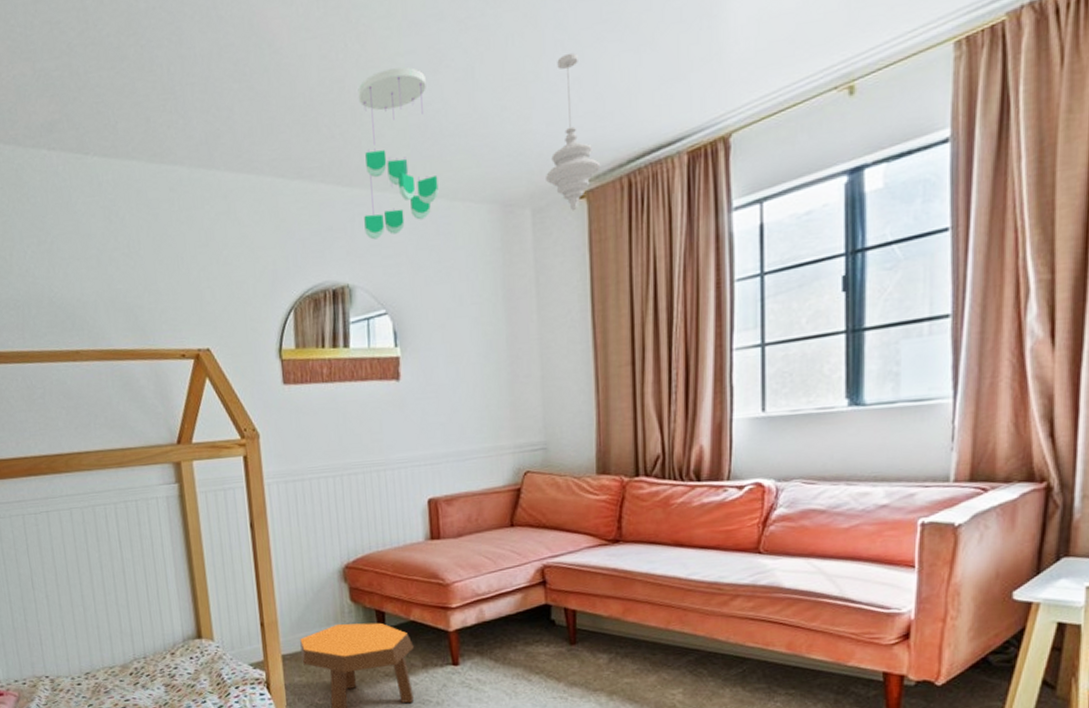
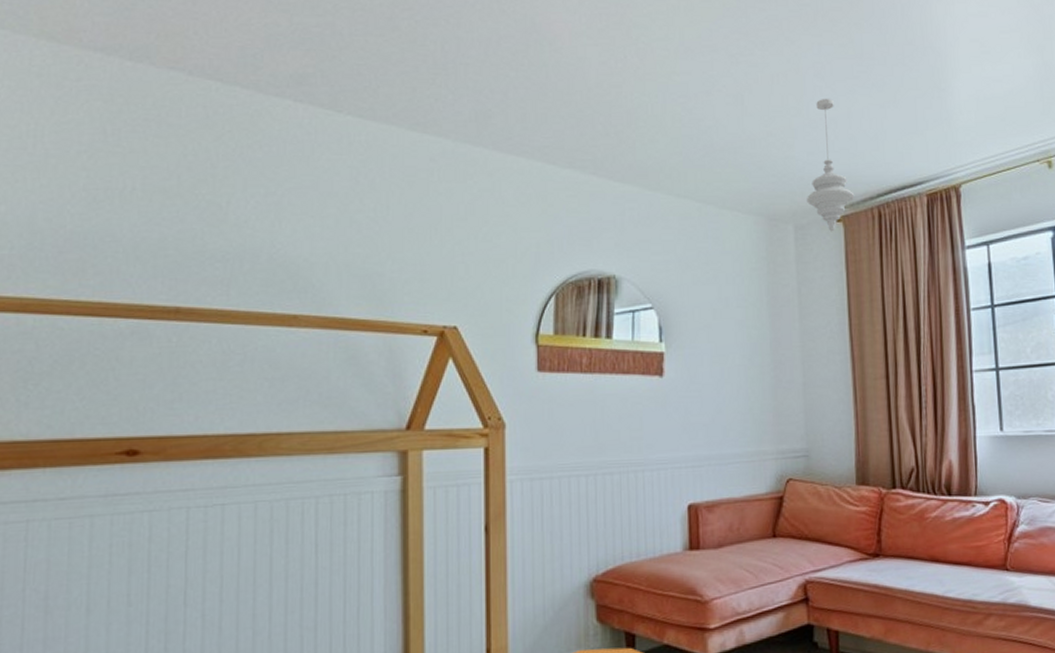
ceiling mobile: present [358,66,439,240] -> none [634,84,708,235]

